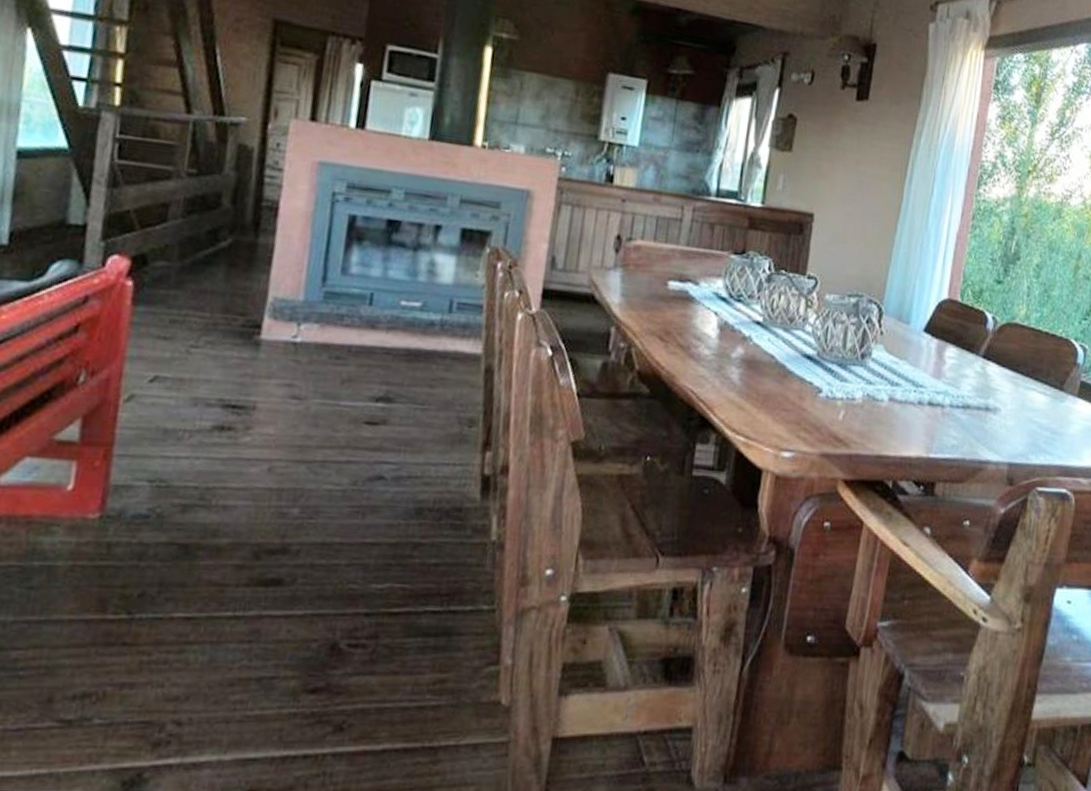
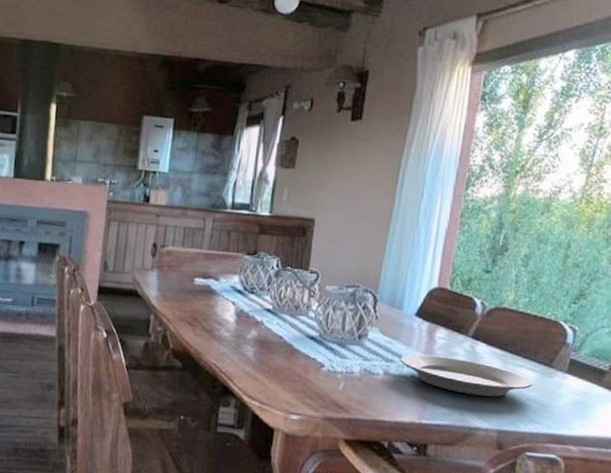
plate: none [906,376,1044,425] -> present [400,354,533,397]

